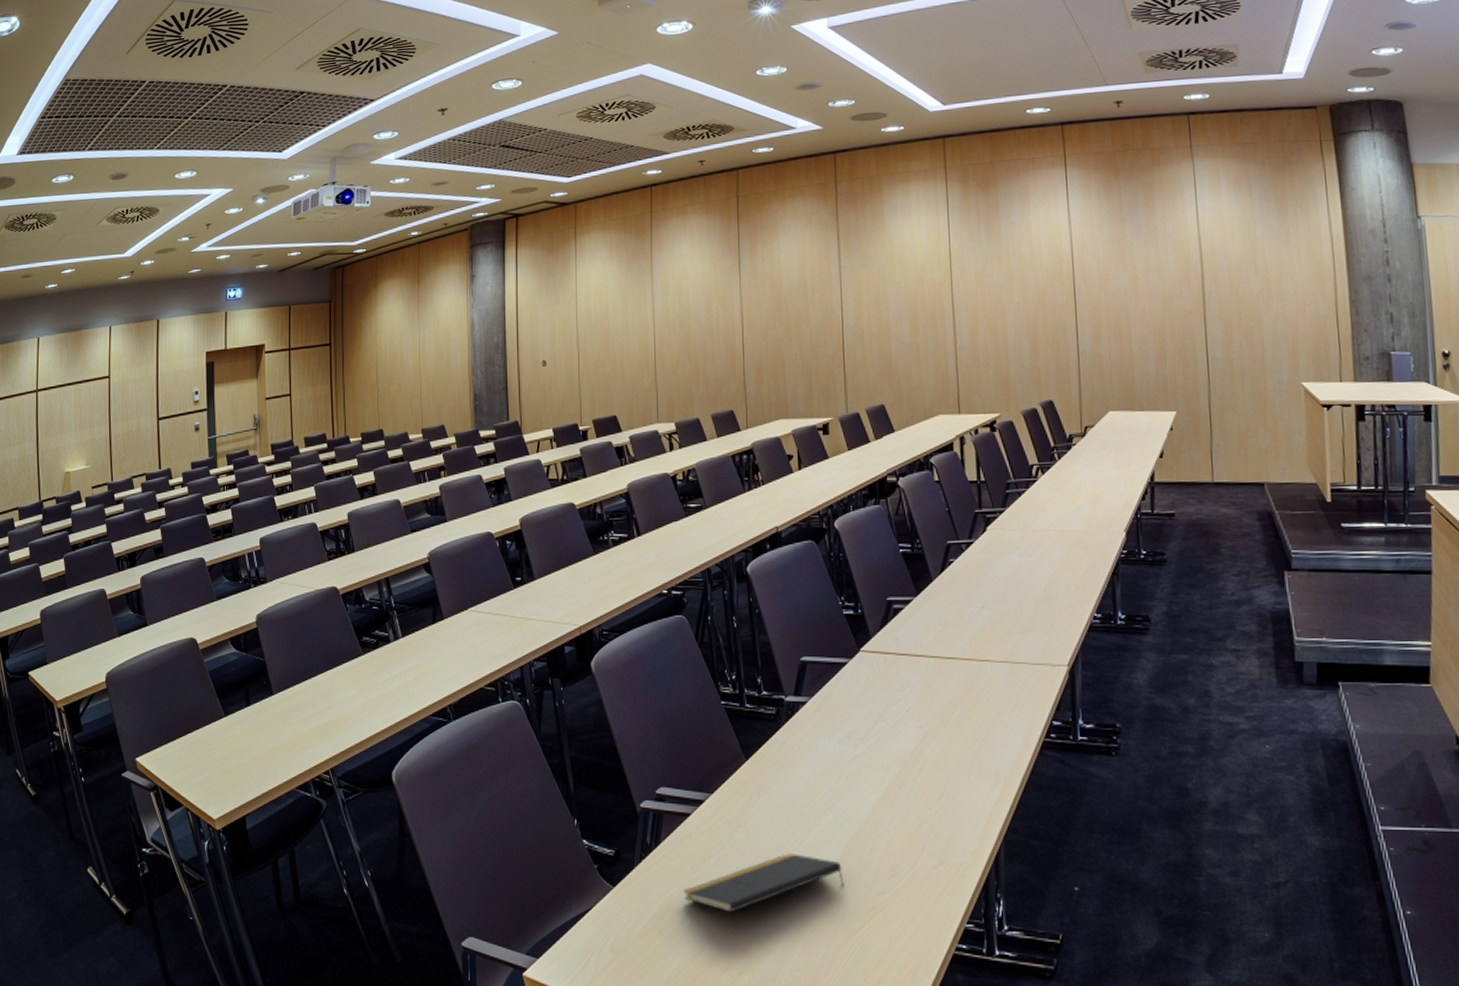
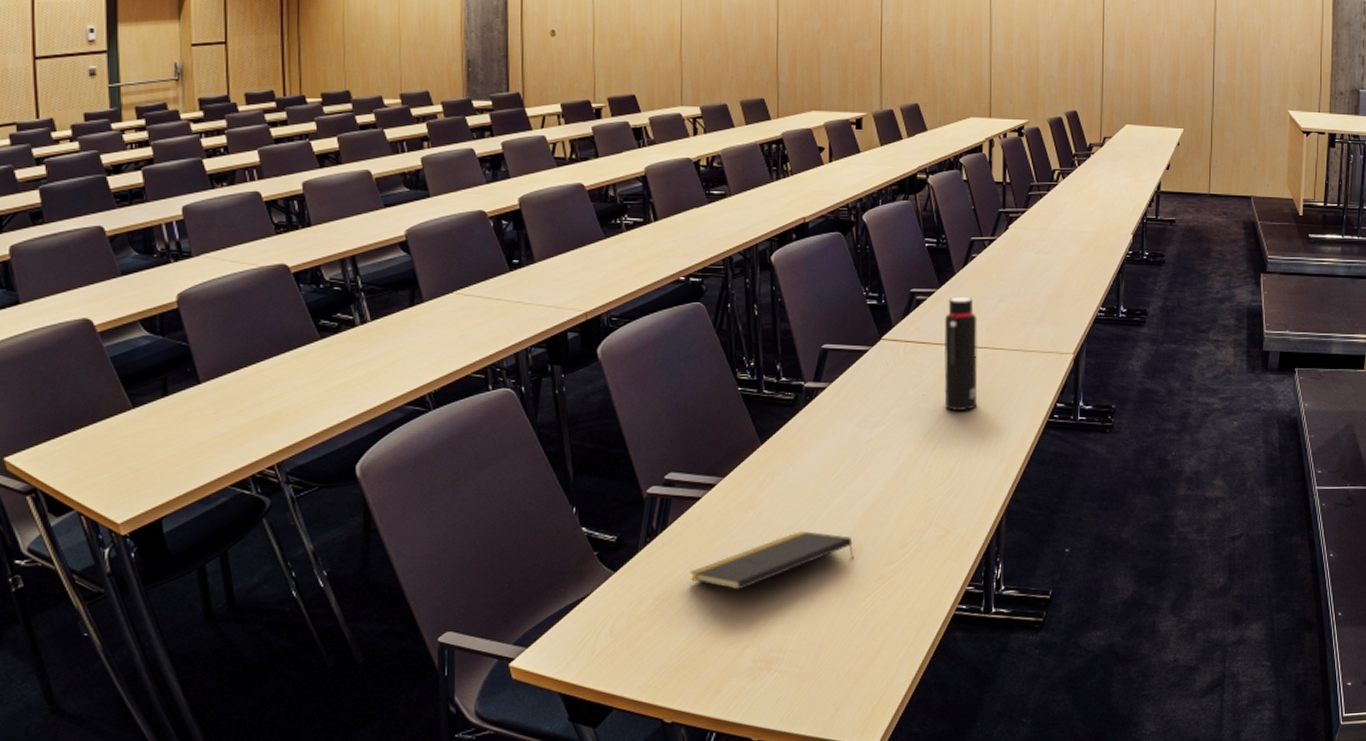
water bottle: none [925,604,965,728] -> present [943,296,978,411]

